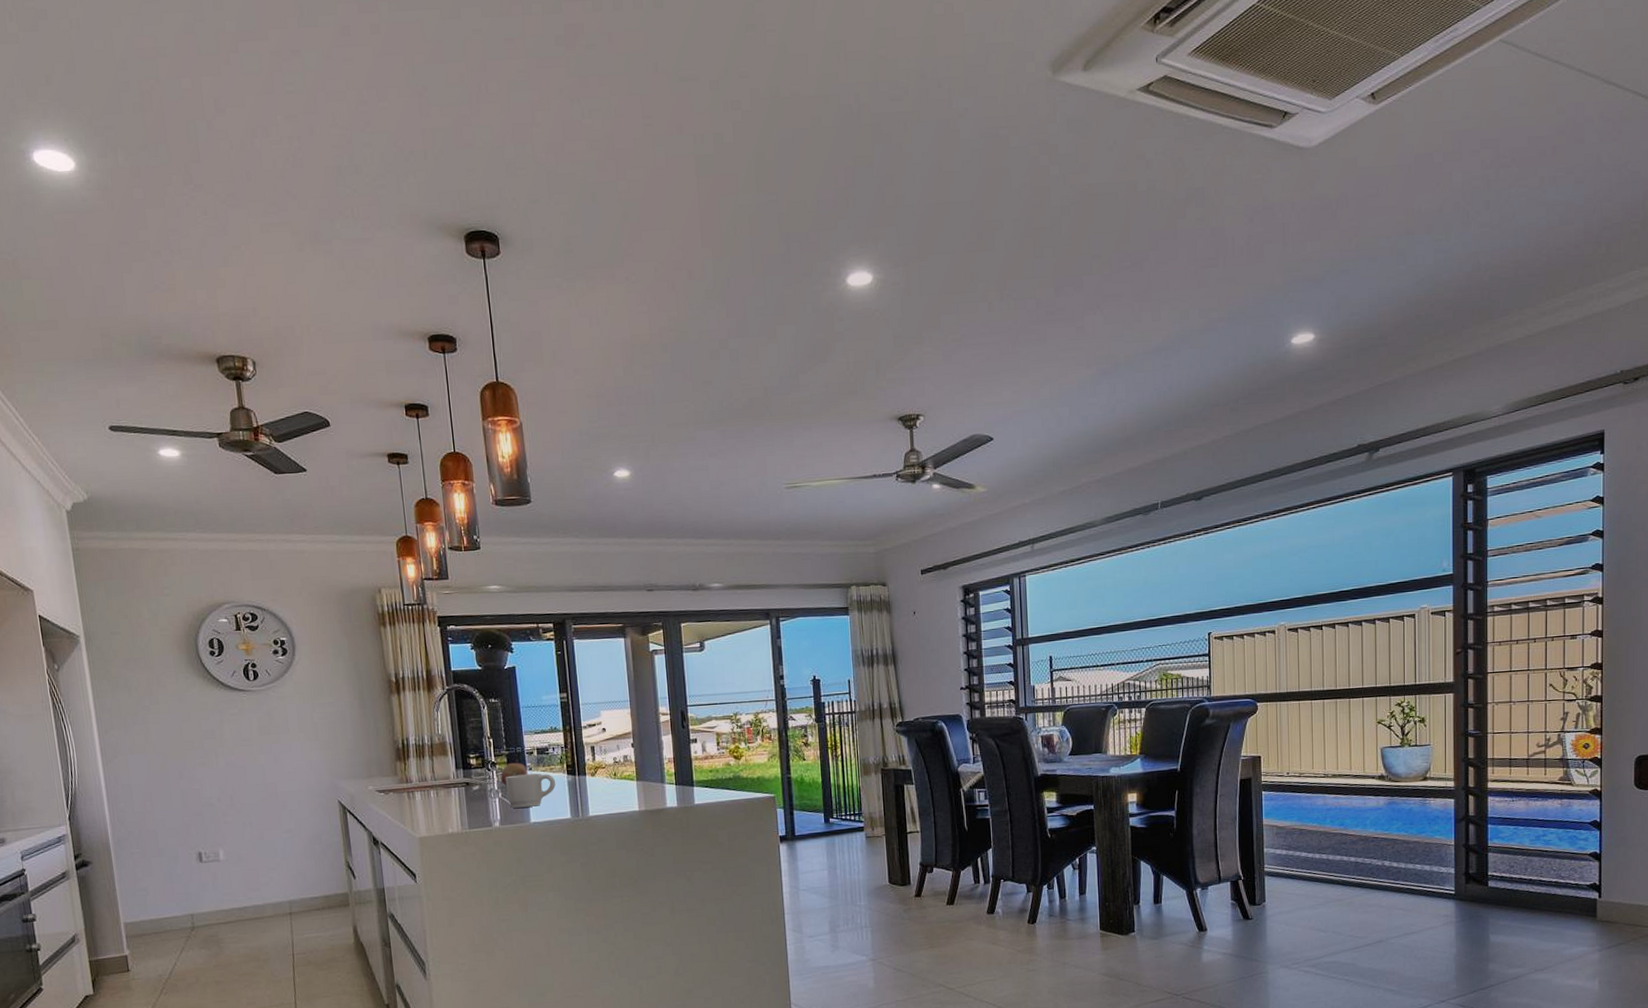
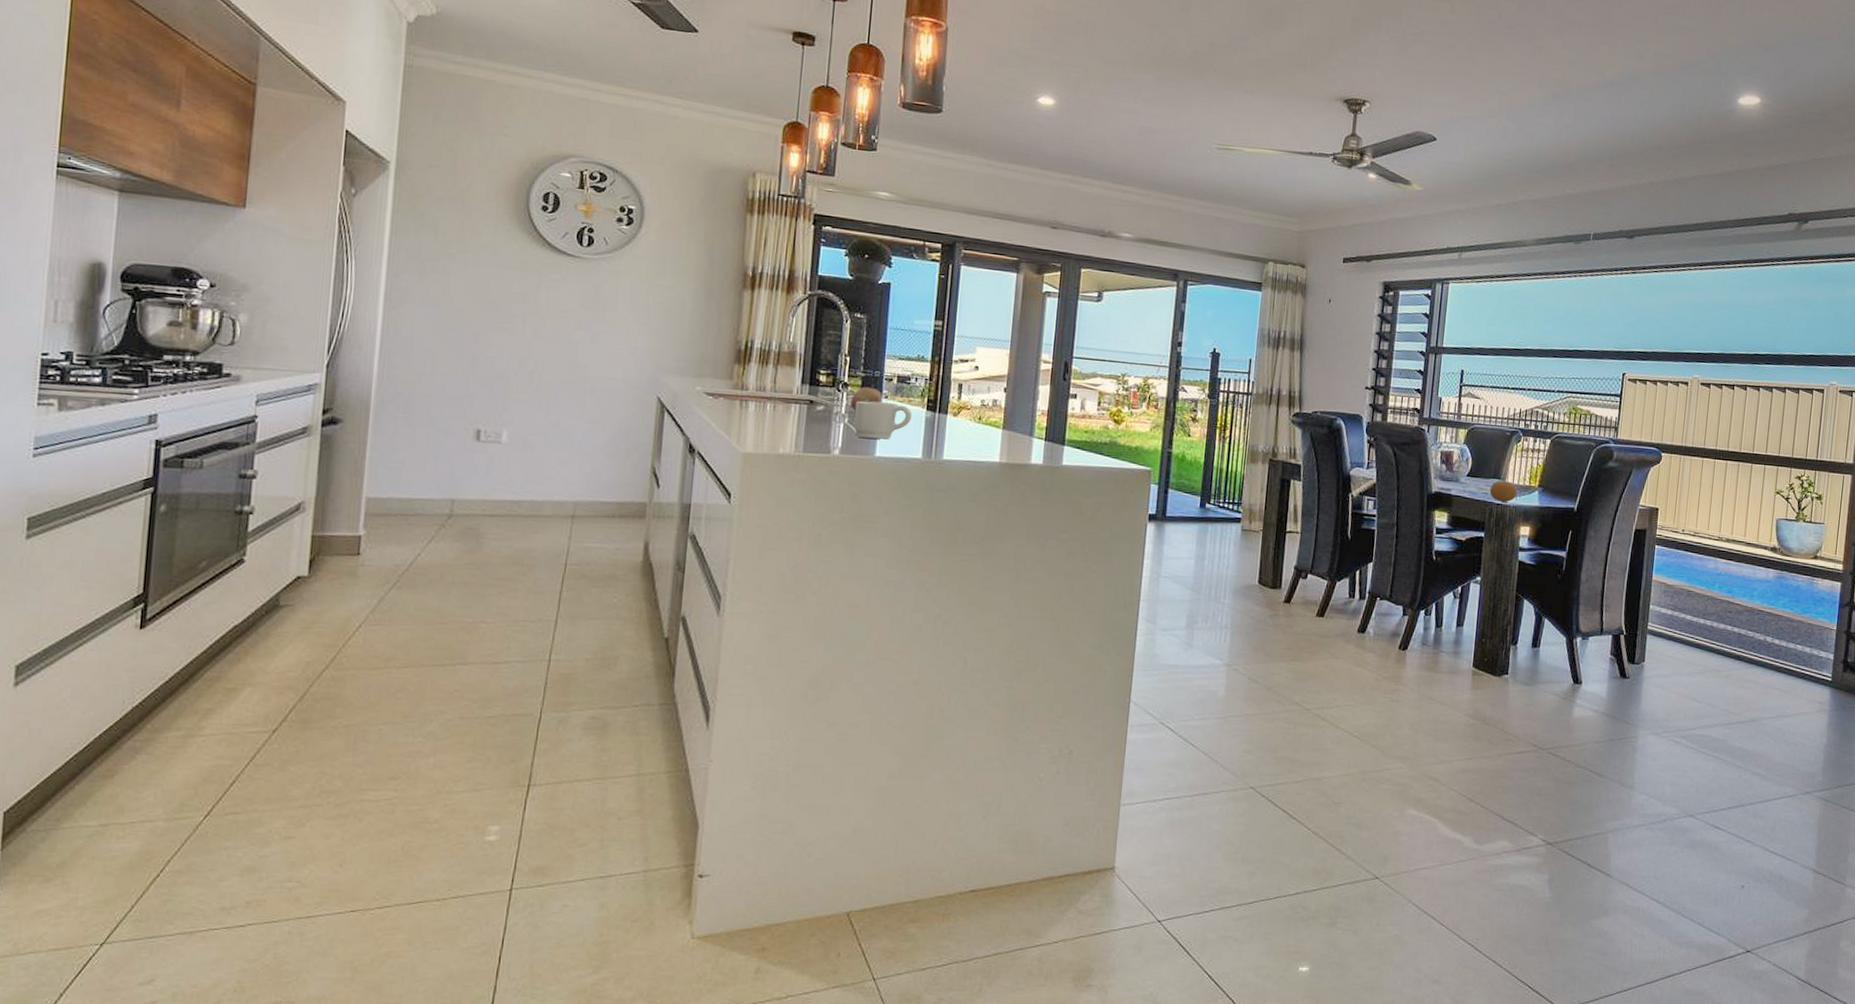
fruit: none [1093,754,1120,774] -> present [1489,480,1518,502]

